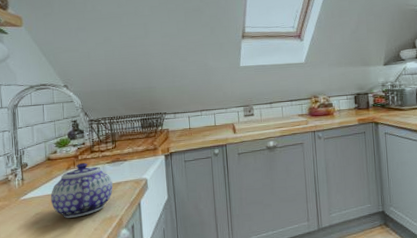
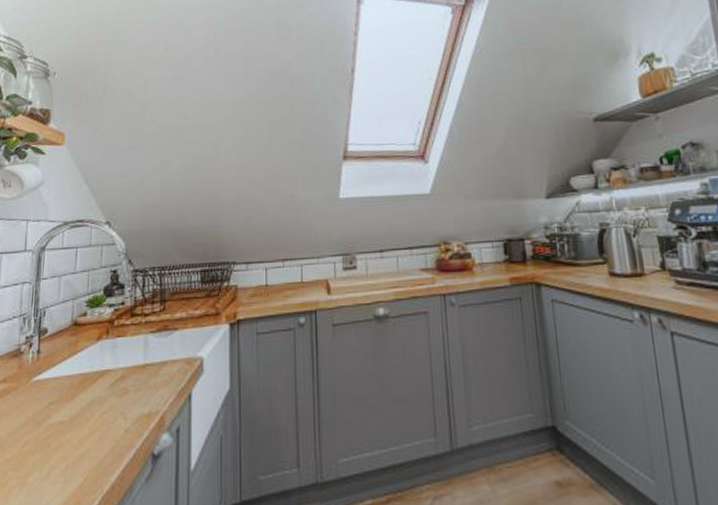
teapot: present [50,162,113,218] -> none [71,330,156,412]

